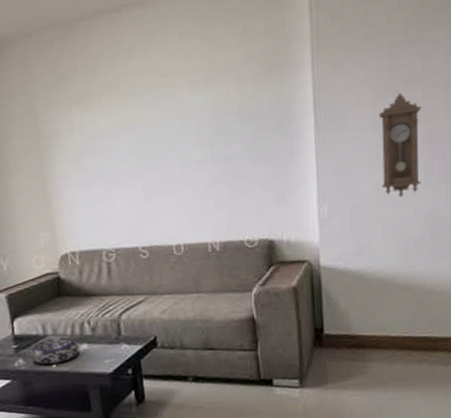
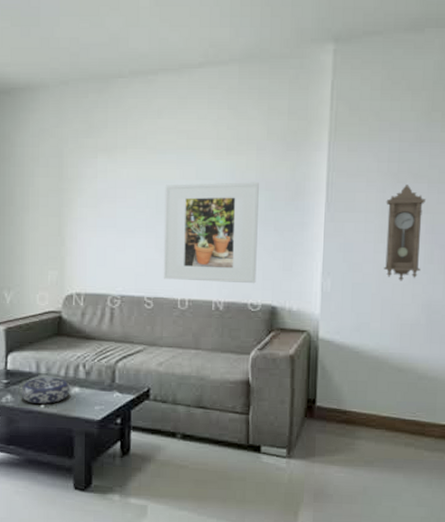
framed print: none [145,113,250,227] -> present [163,182,259,284]

